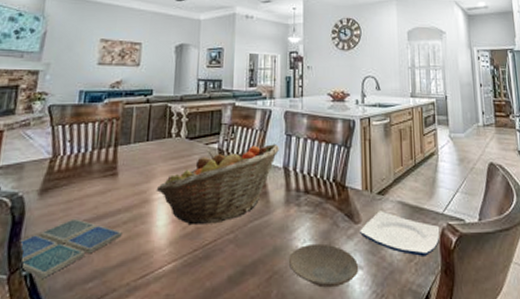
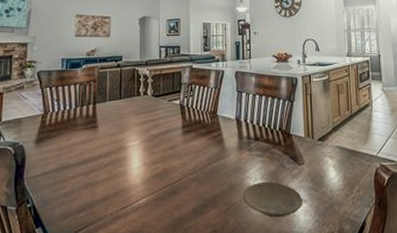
drink coaster: present [20,218,122,278] -> none [23,162,104,209]
fruit basket: present [156,144,280,226] -> none [129,100,233,168]
plate: present [360,211,440,256] -> none [303,154,374,192]

